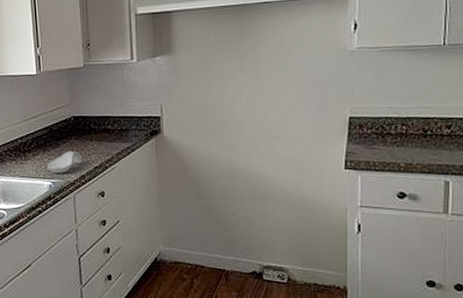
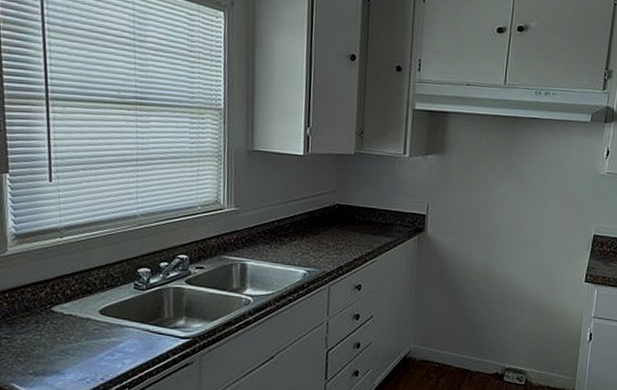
spoon rest: present [47,151,83,174] -> none [303,239,343,263]

